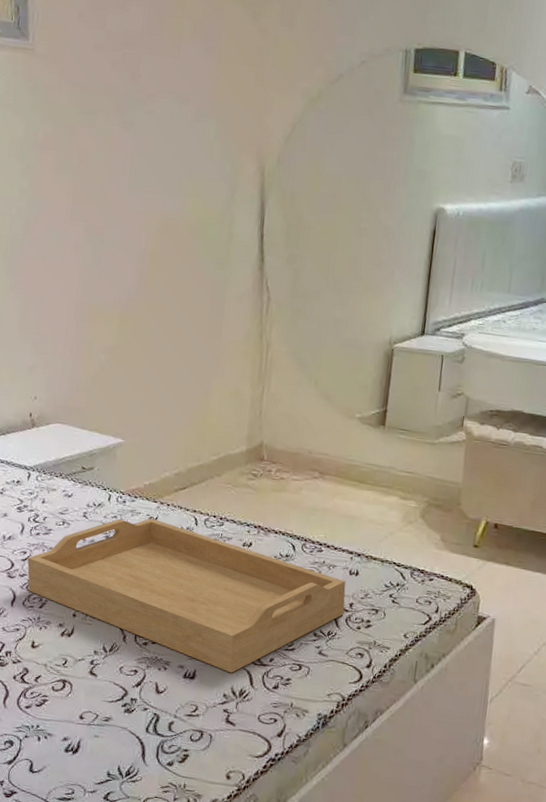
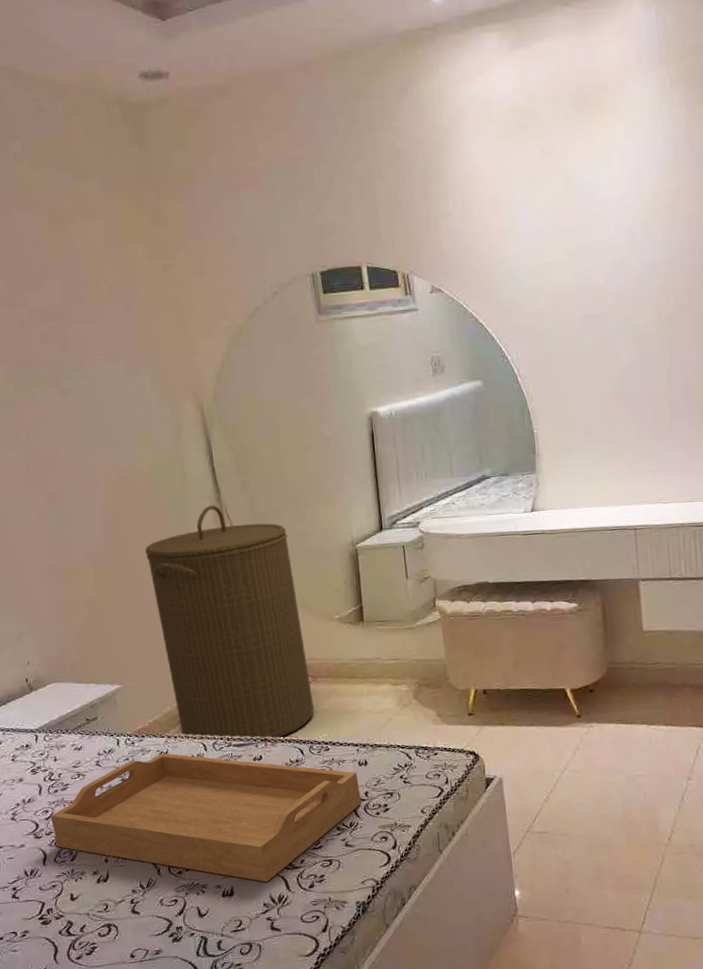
laundry hamper: none [175,272,325,531] -> present [145,505,315,748]

